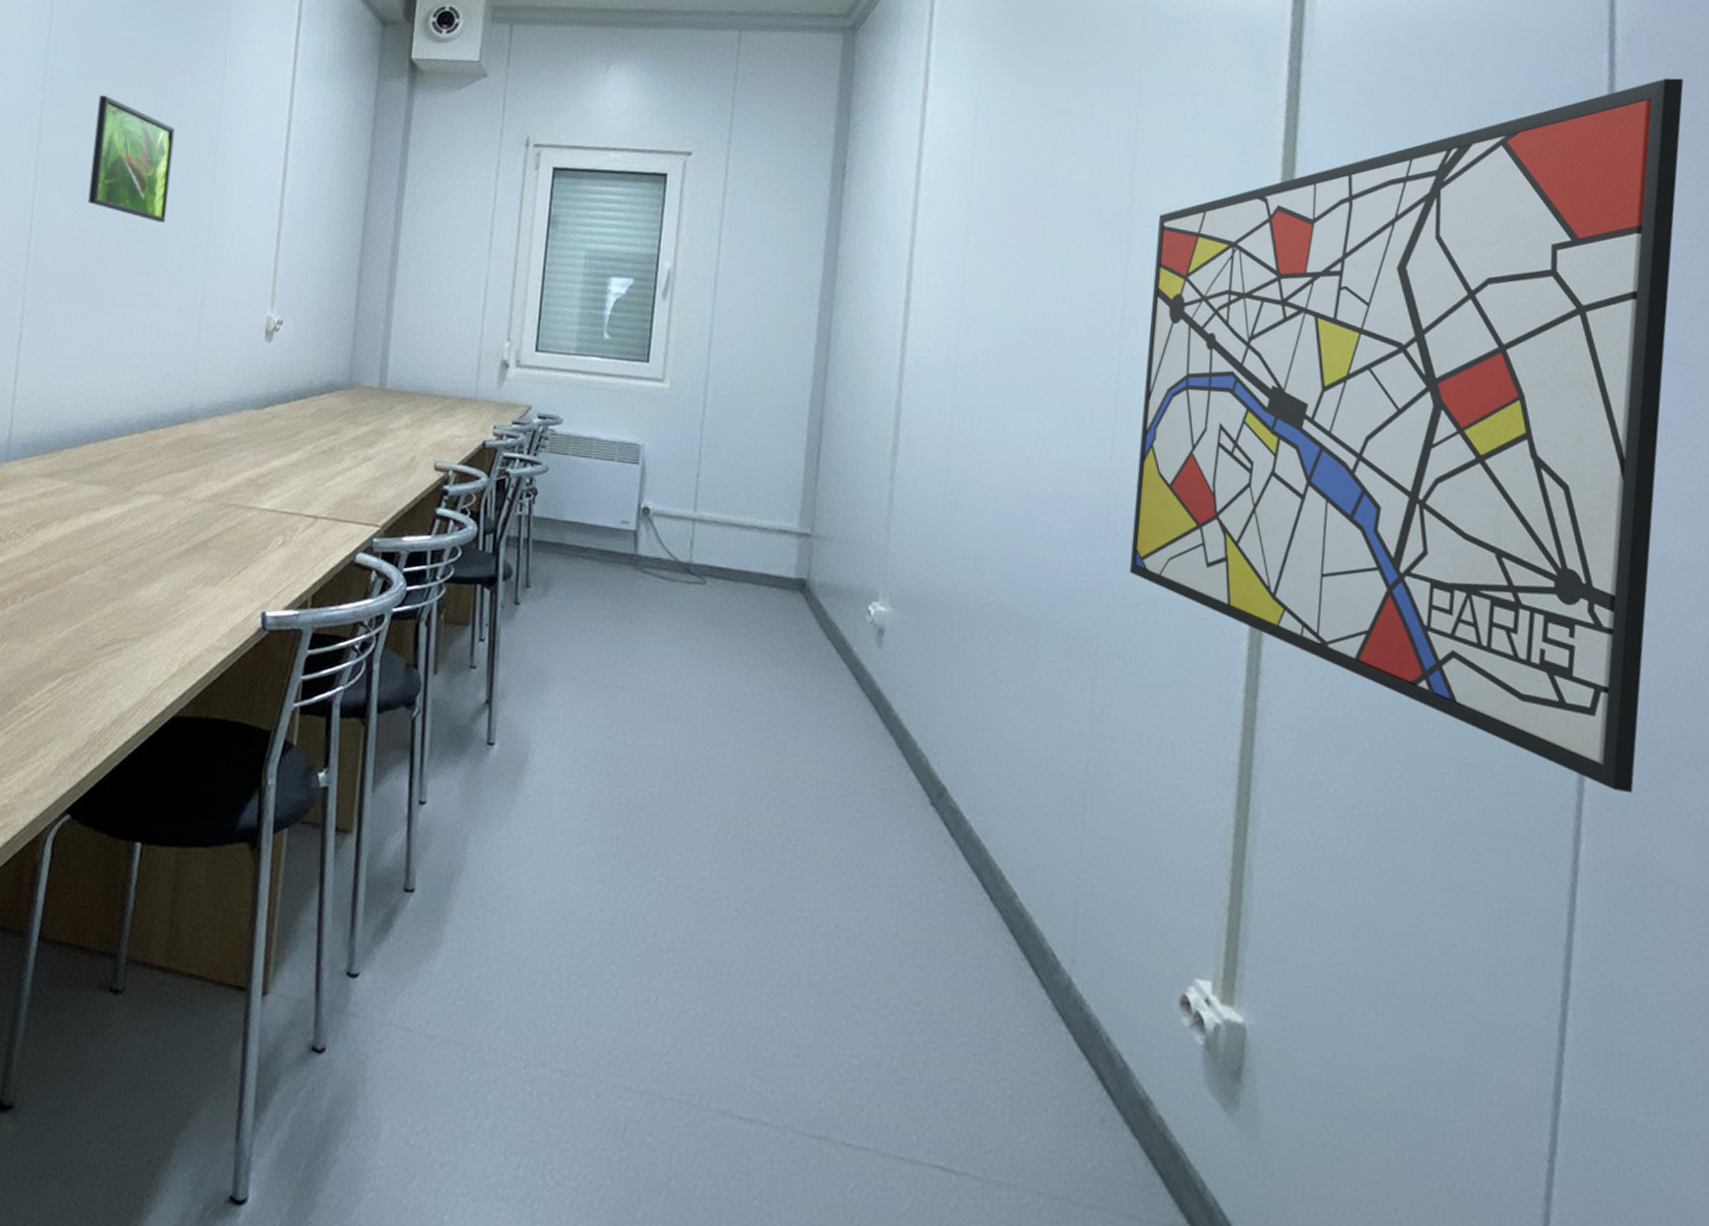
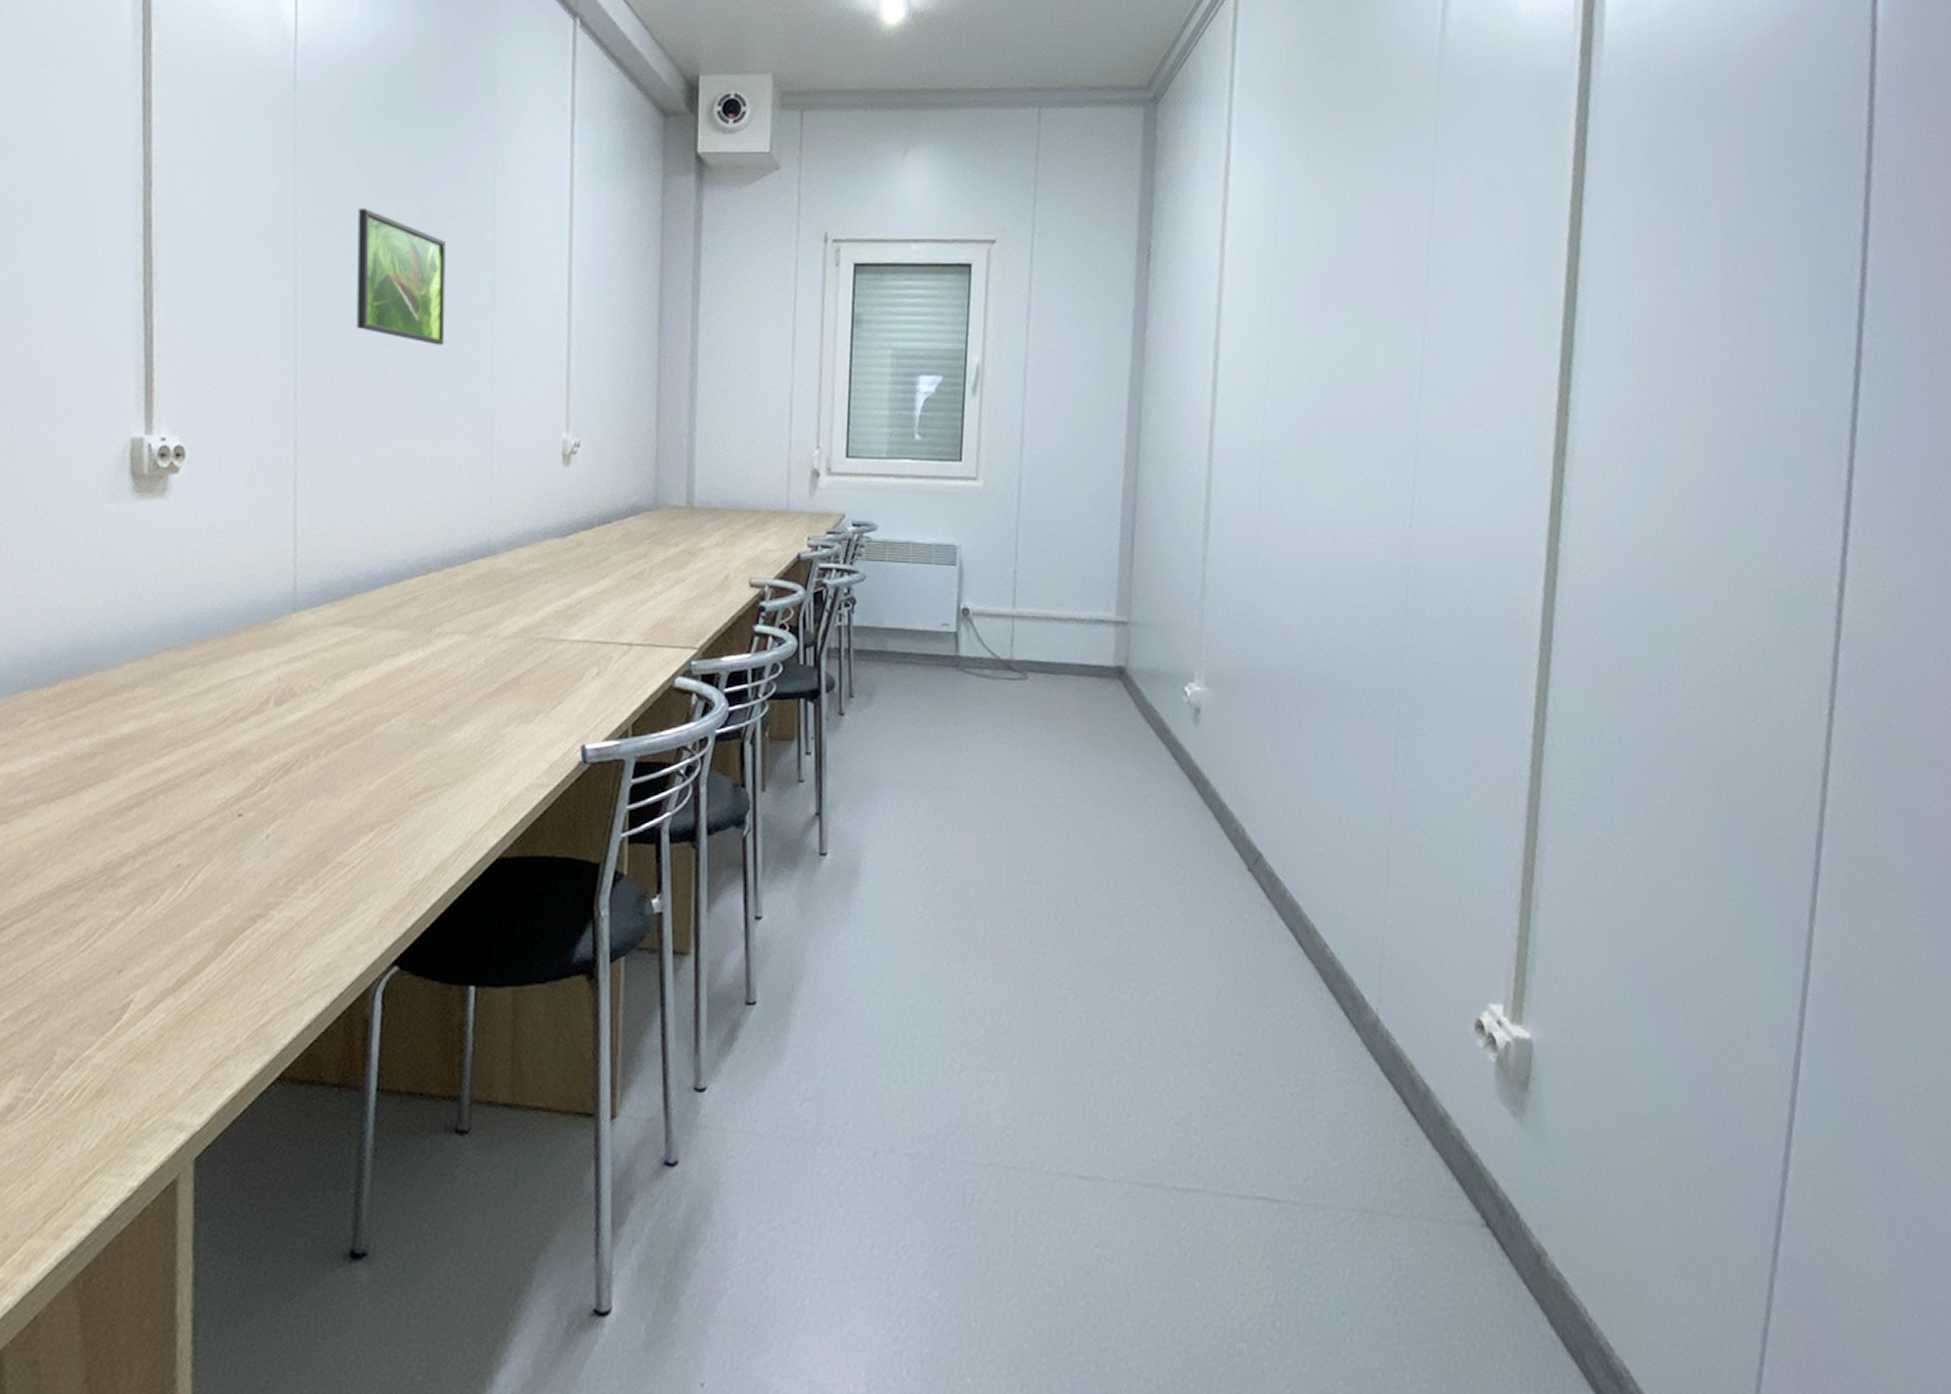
wall art: present [1129,78,1684,793] -> none [1428,119,1934,798]

